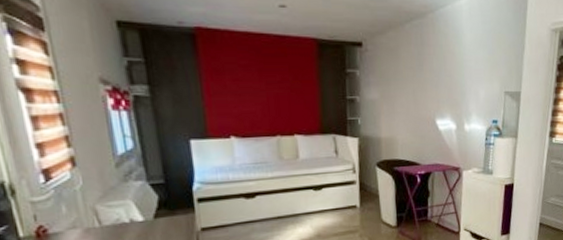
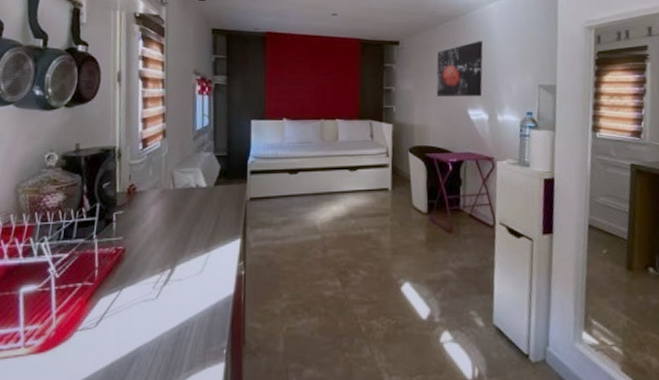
wall art: none [403,43,452,107] -> present [436,41,483,97]

